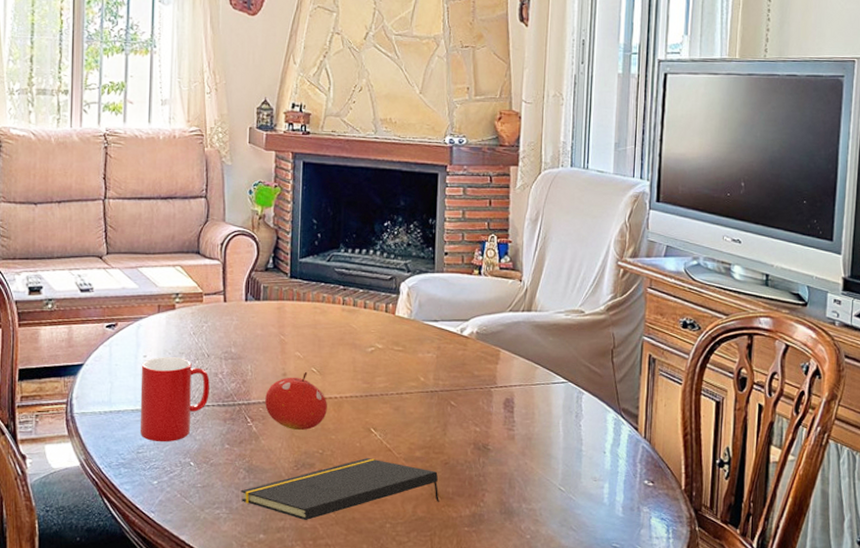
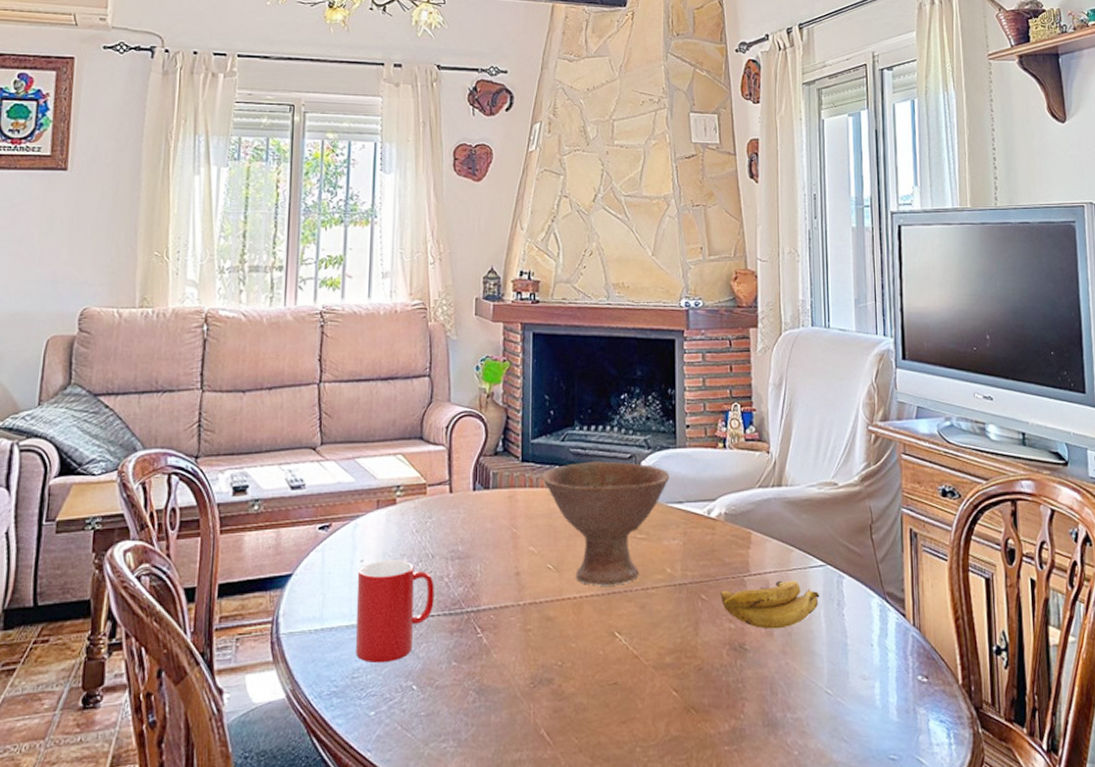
notepad: present [241,458,439,520] -> none [470,668,694,749]
fruit: present [265,372,327,431] -> none [497,570,566,640]
bowl: none [307,281,427,389] -> present [540,461,670,586]
banana: none [468,393,560,434] -> present [720,580,820,629]

